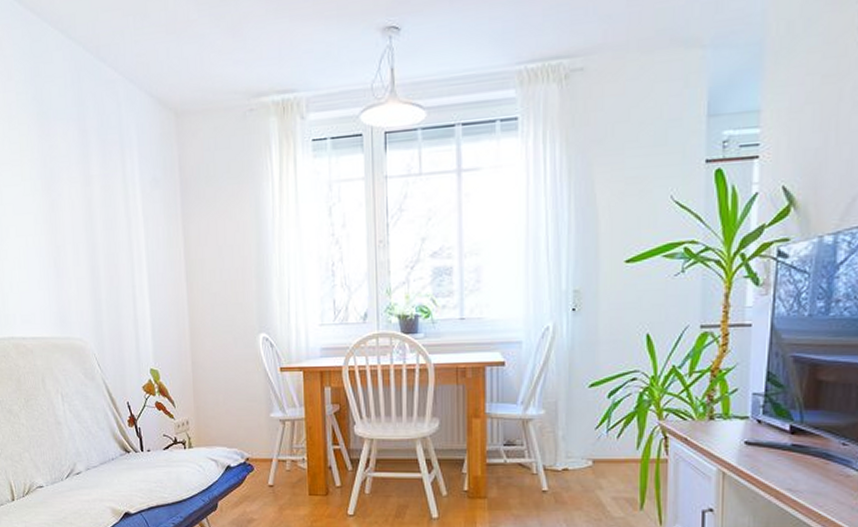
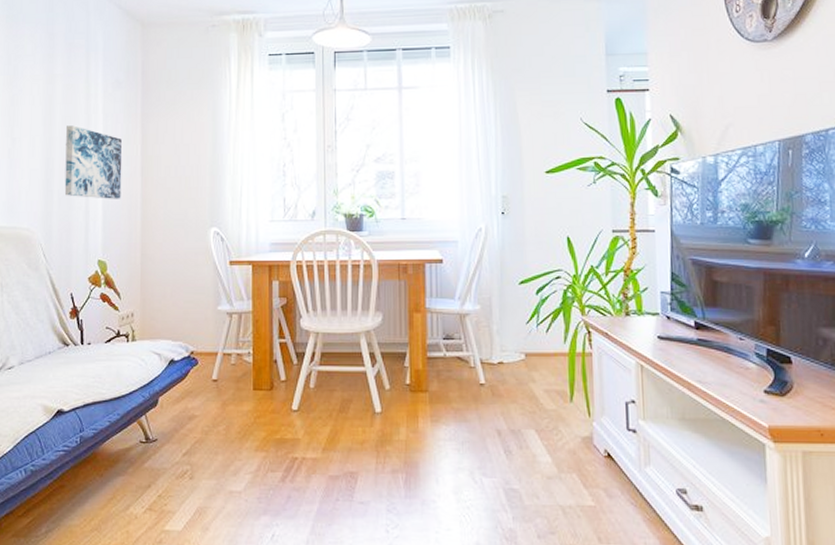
wall art: none [108,230,168,307] -> present [64,125,122,199]

